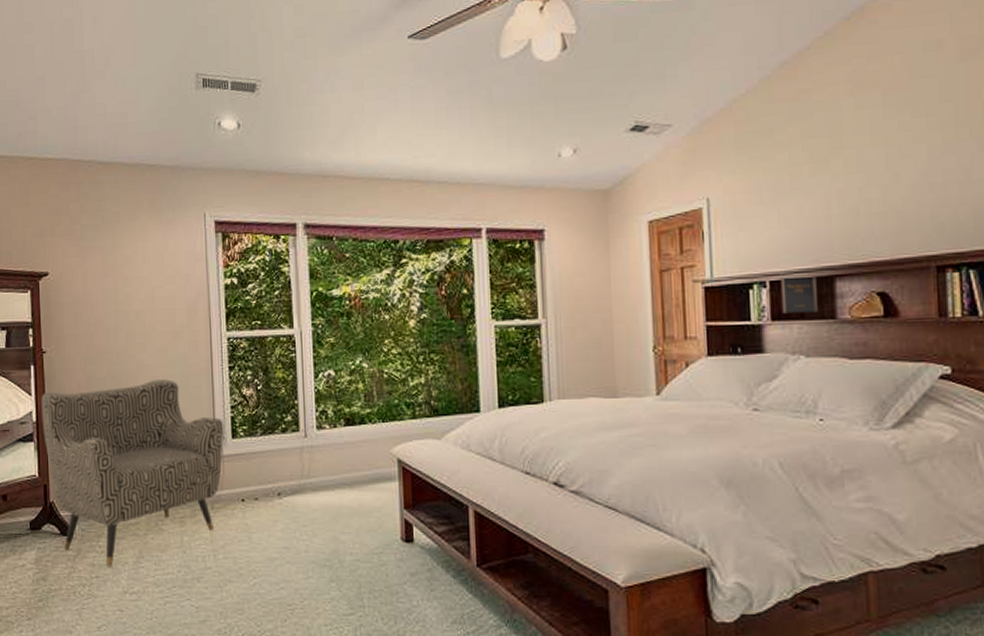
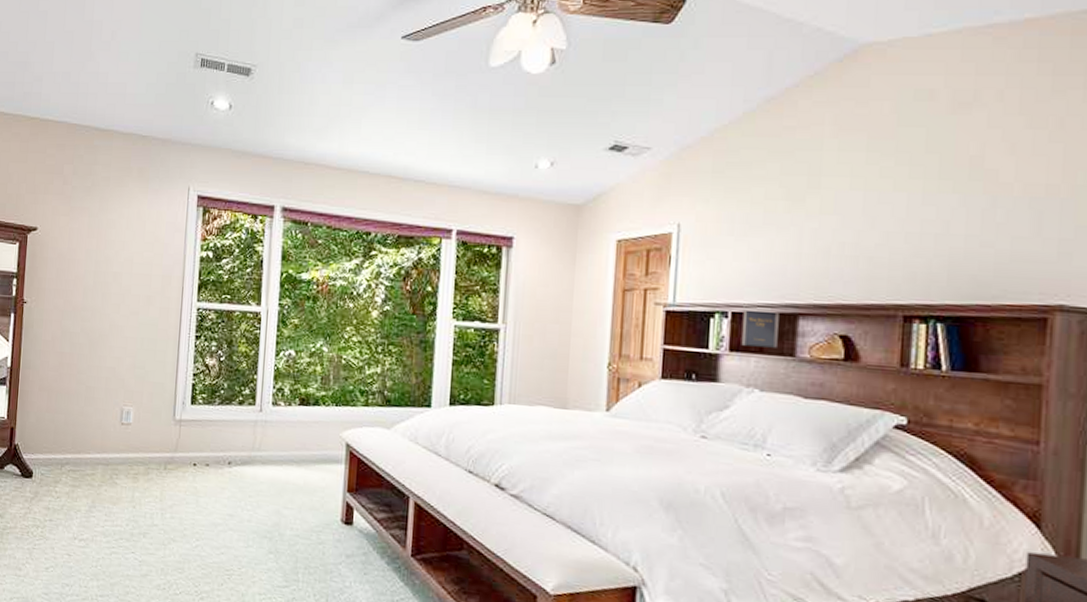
armchair: present [41,379,224,567] -> none [16,340,185,513]

